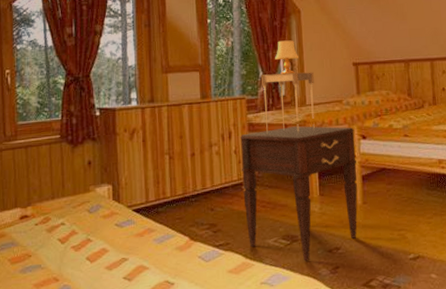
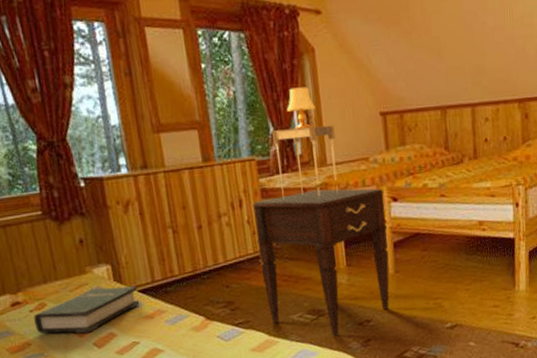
hardback book: none [38,205,133,248] -> present [33,286,140,334]

